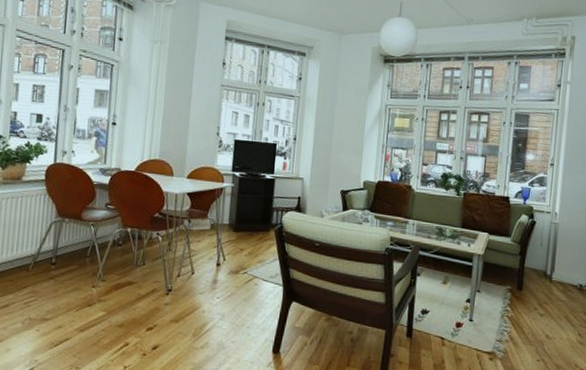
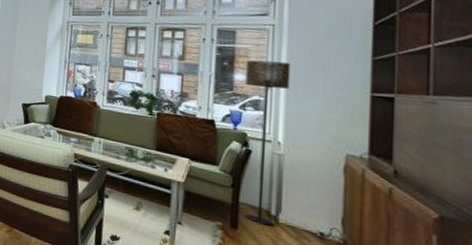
floor lamp: none [529,141,568,285] -> present [245,60,291,227]

